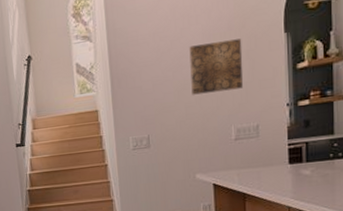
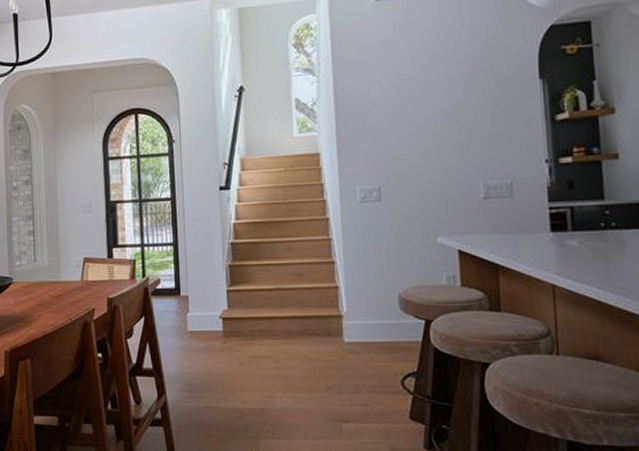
wall art: present [189,38,243,95] -> none [428,82,493,143]

